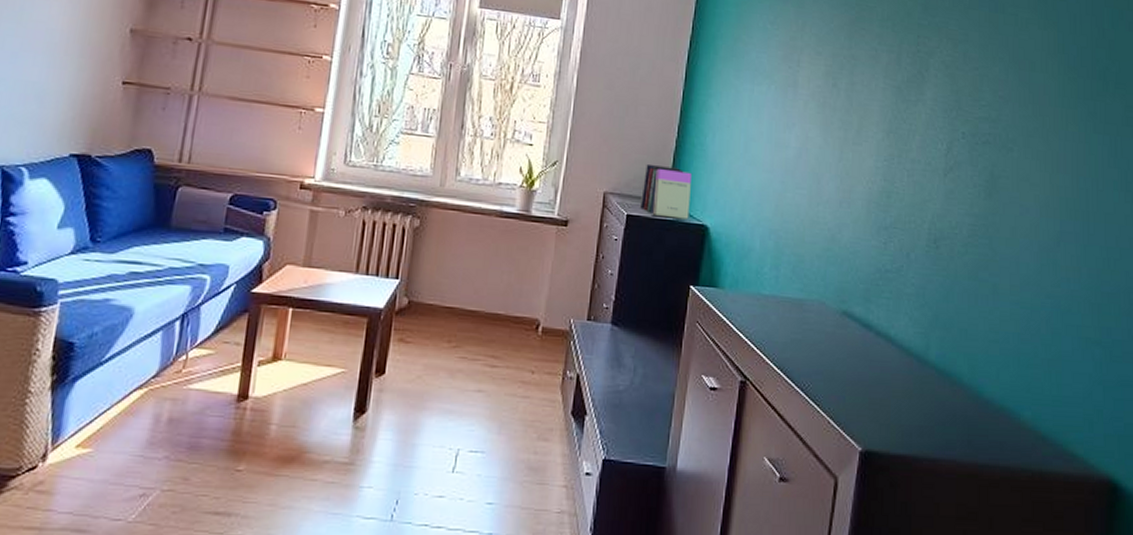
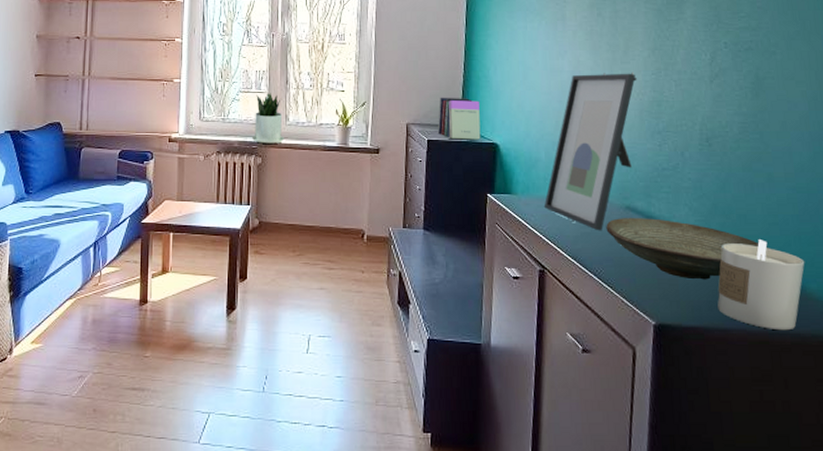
planter: none [409,138,453,204] -> present [251,93,284,145]
picture frame: none [752,153,868,339] -> present [543,72,637,231]
decorative bowl: none [819,324,987,402] -> present [606,218,769,280]
candle: none [929,358,1022,463] -> present [717,240,805,331]

